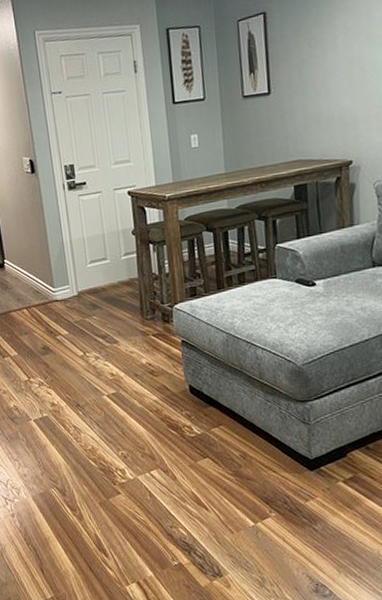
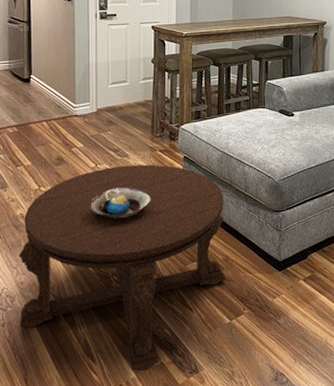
coffee table: none [18,350,245,570] -> present [19,164,225,372]
decorative bowl: none [82,376,149,411] -> present [89,187,151,219]

